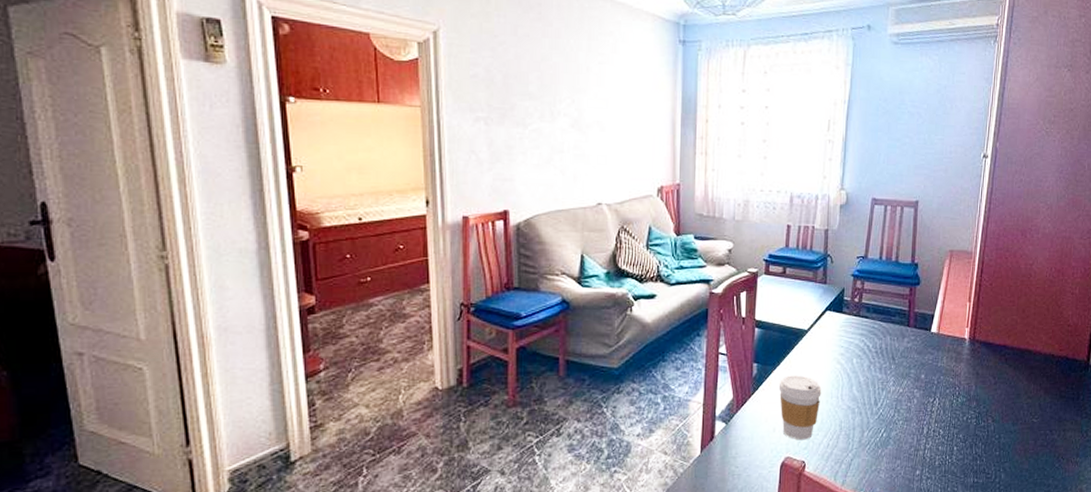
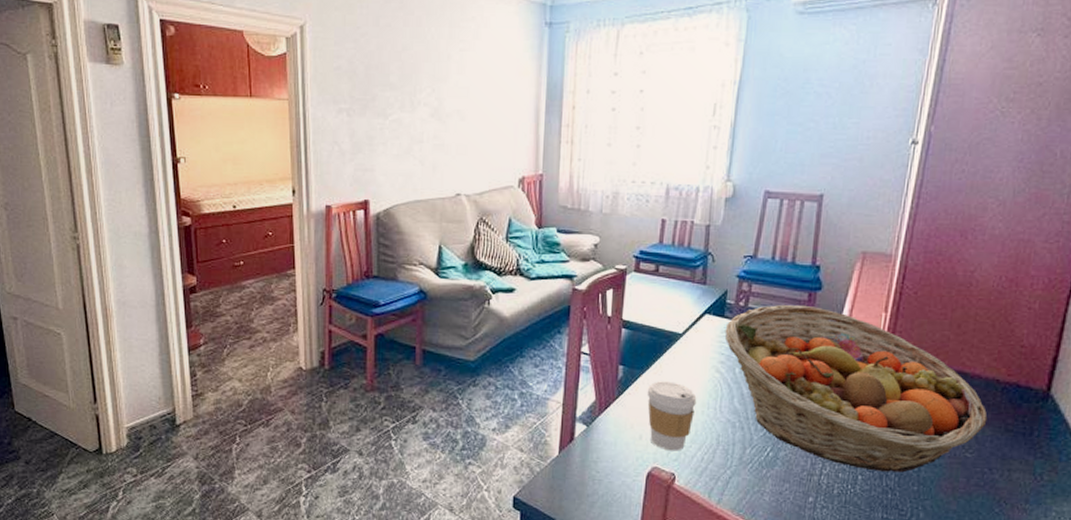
fruit basket: none [843,298,1047,442] -> present [725,305,988,473]

